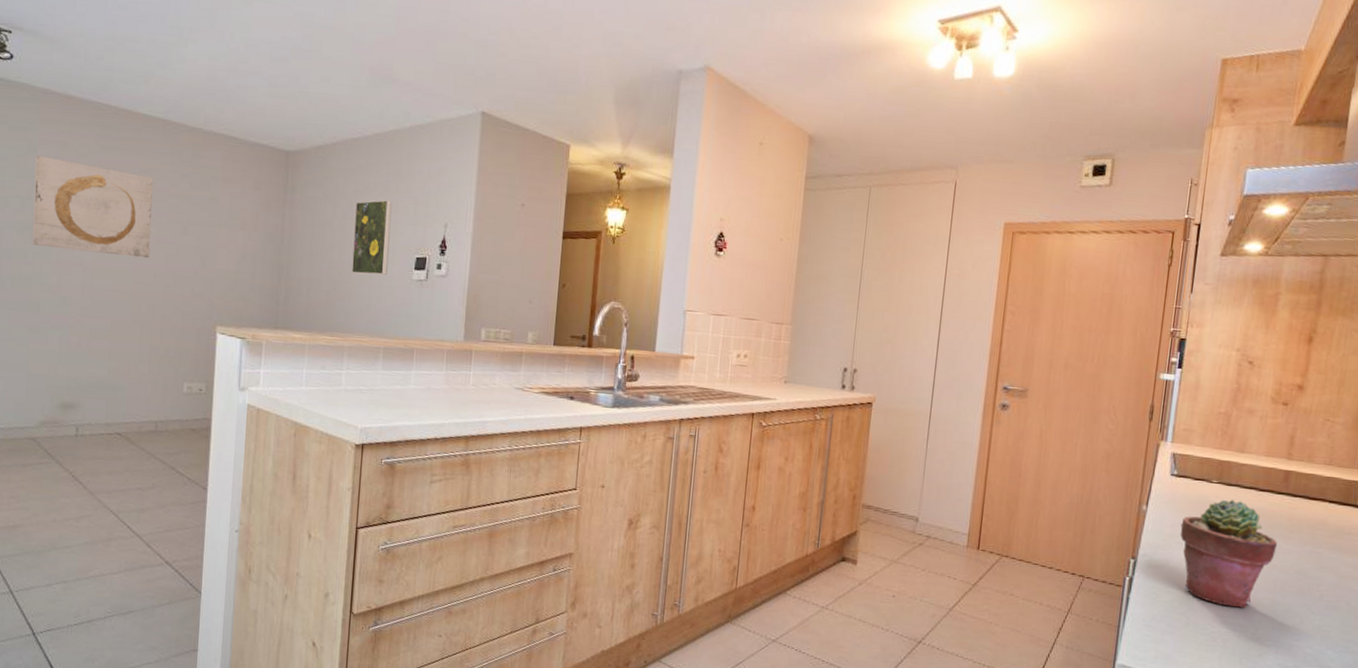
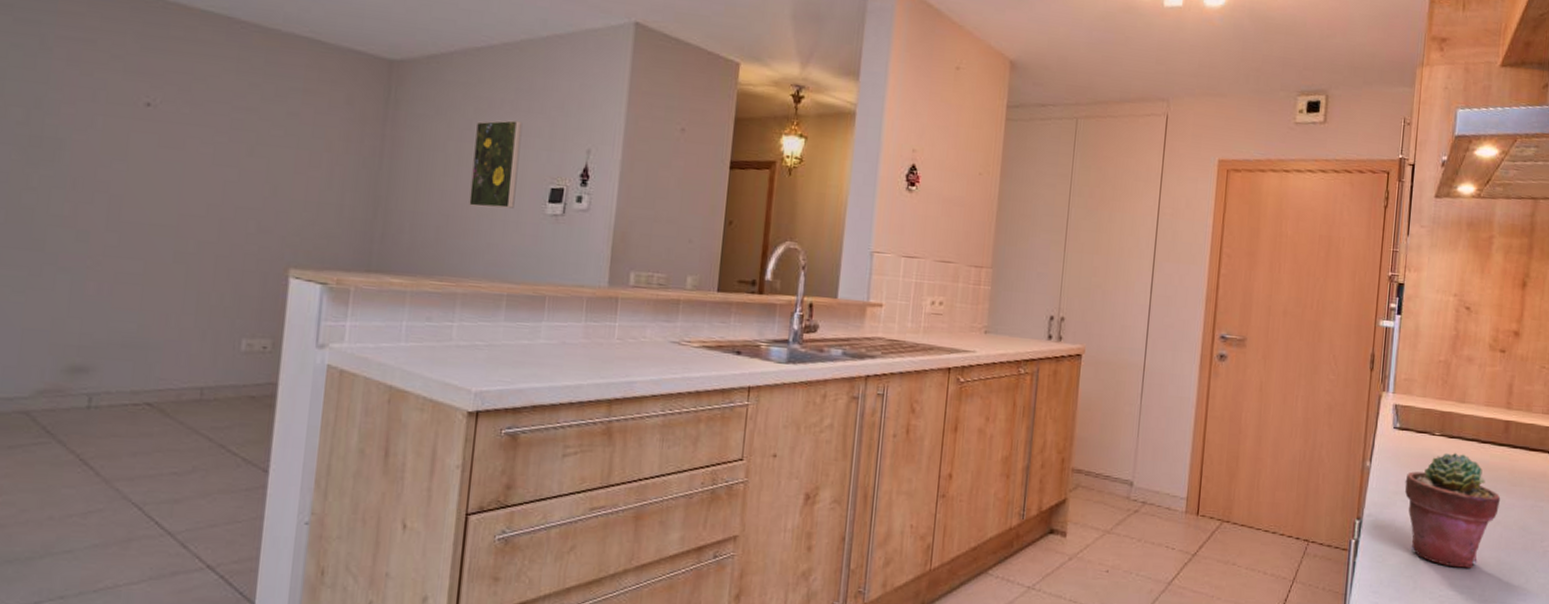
wall art: present [32,155,153,259] -> none [38,55,211,185]

